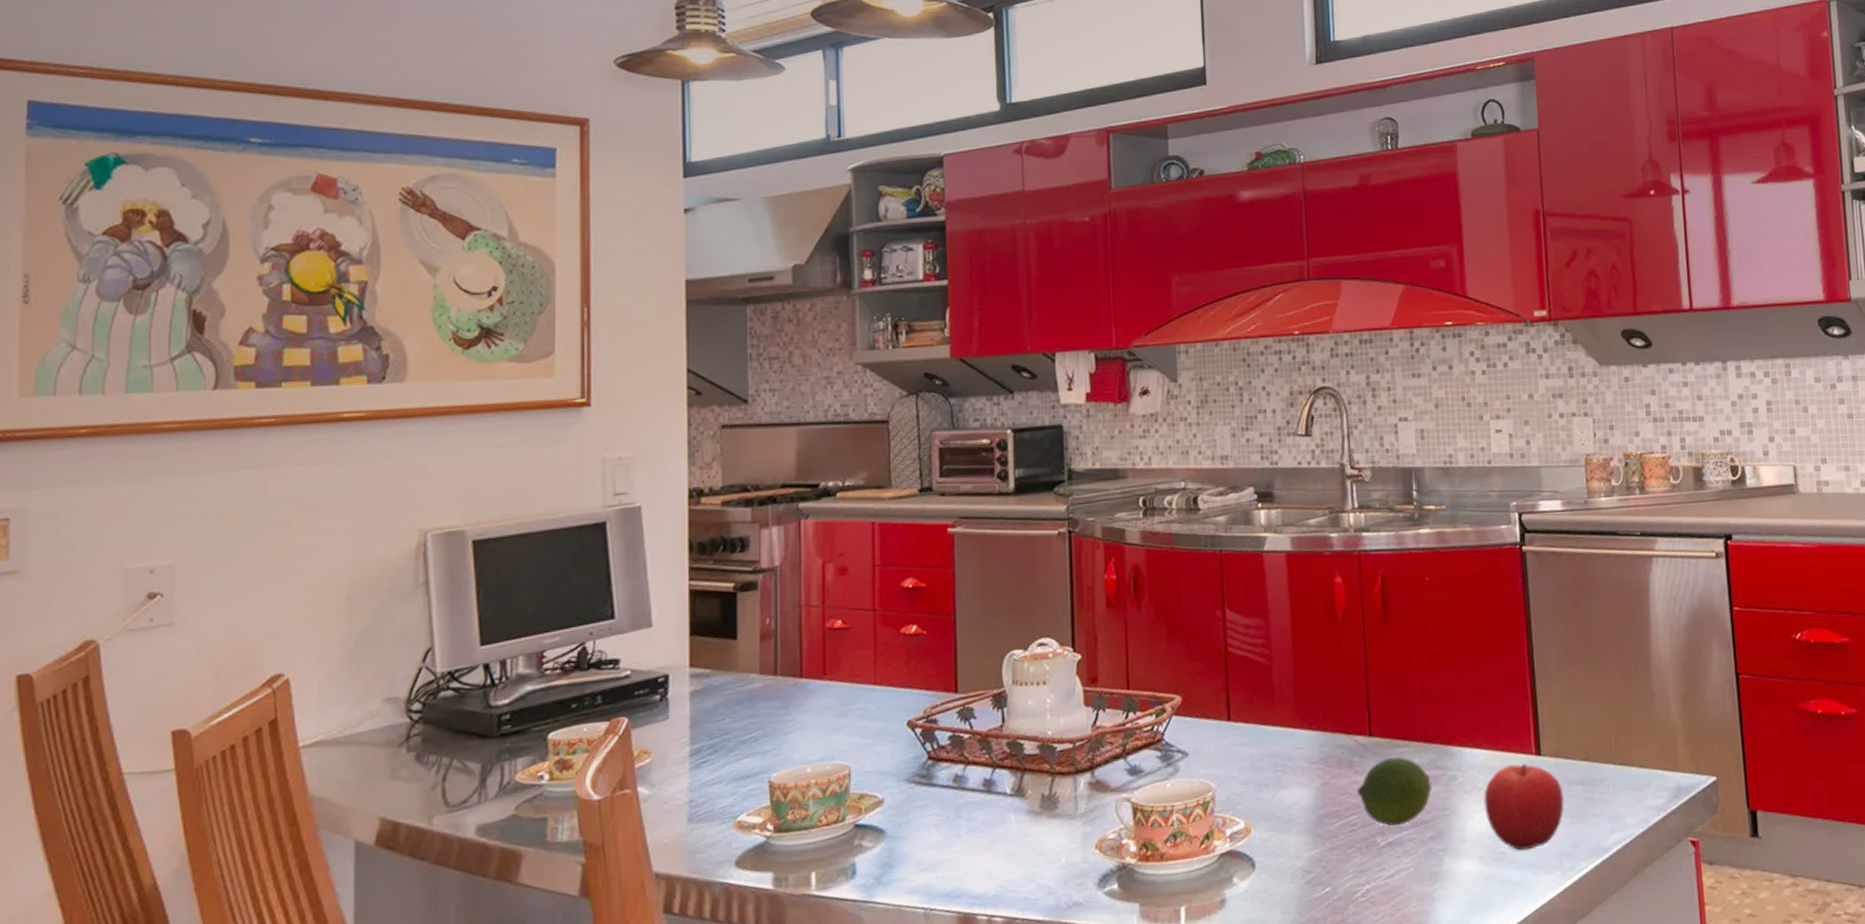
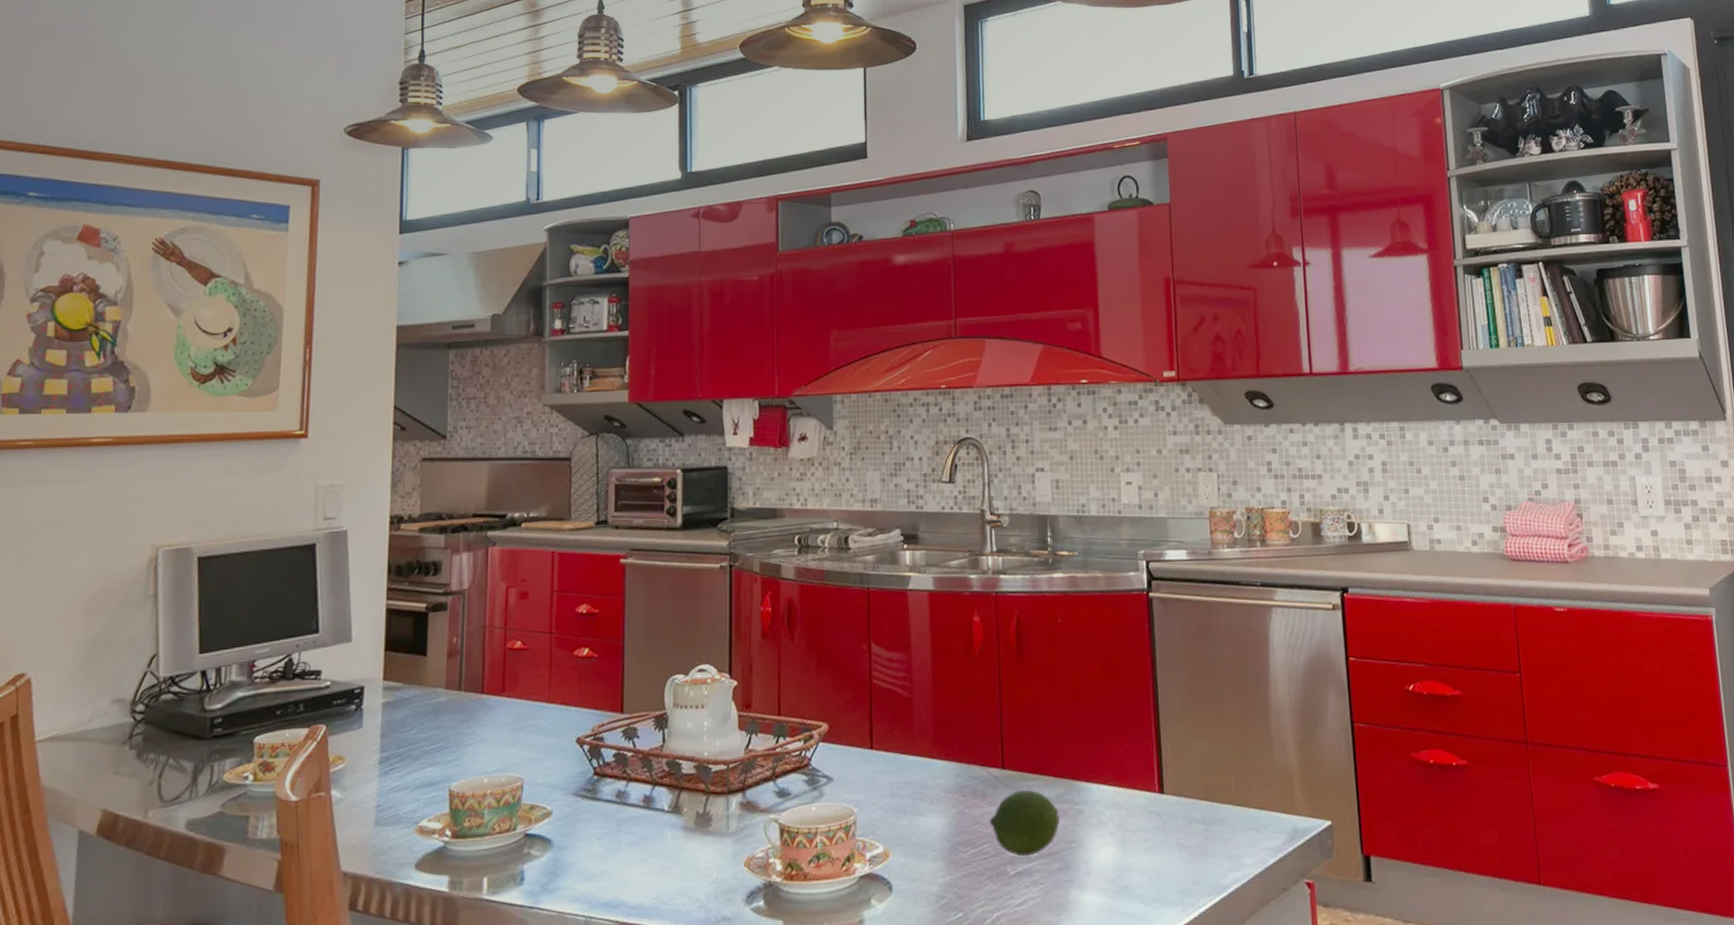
fruit: present [1483,764,1564,851] -> none [1109,801,1185,886]

